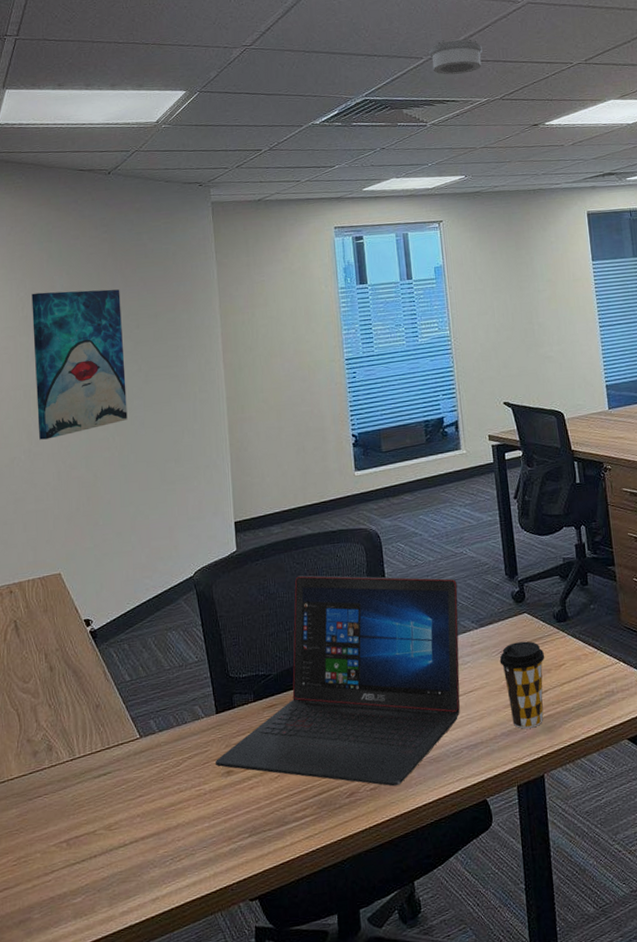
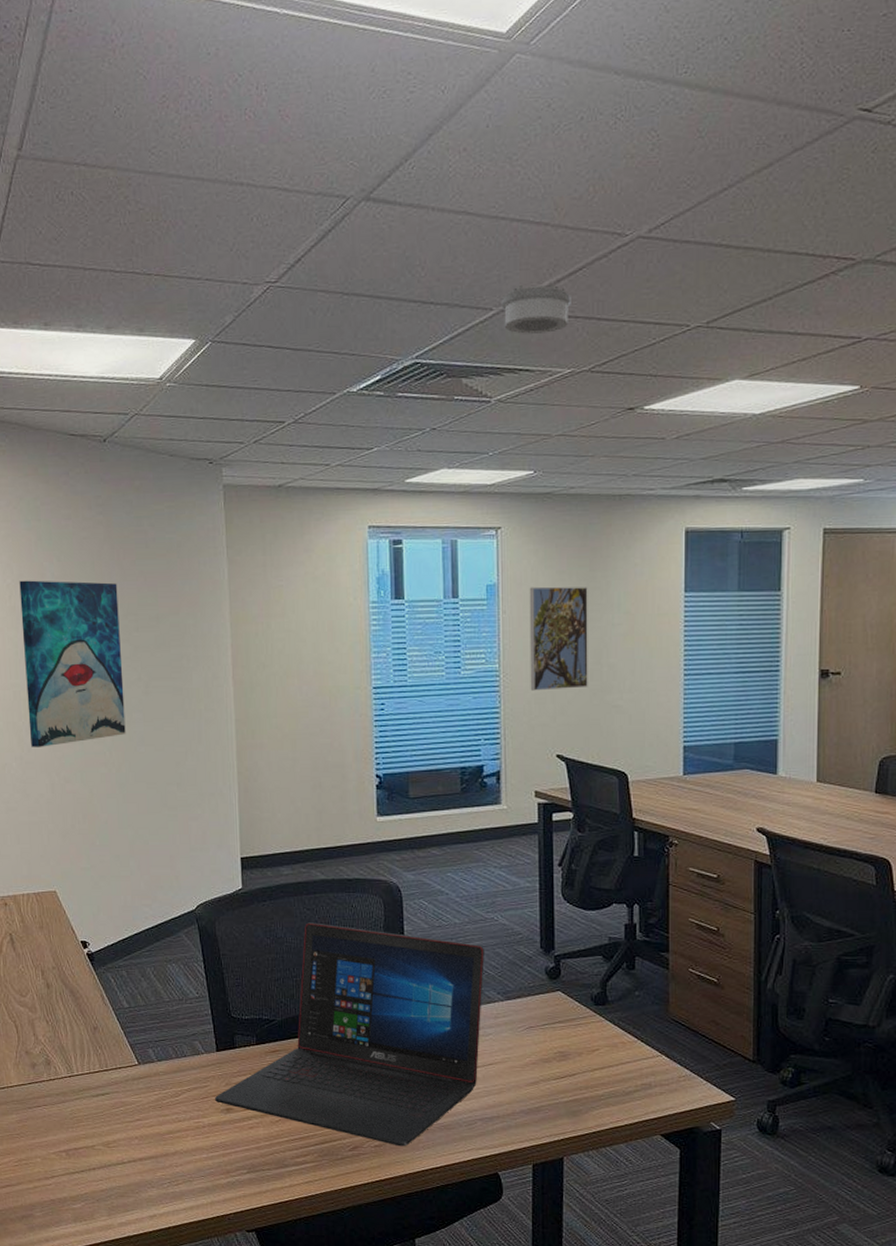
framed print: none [469,262,524,350] -> present [529,586,588,691]
coffee cup: present [499,641,545,729] -> none [525,1020,577,1110]

